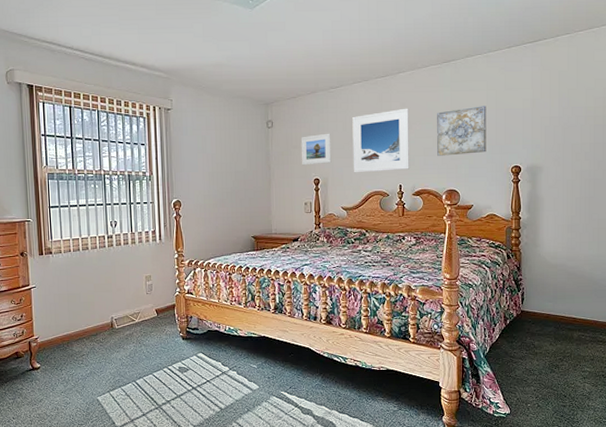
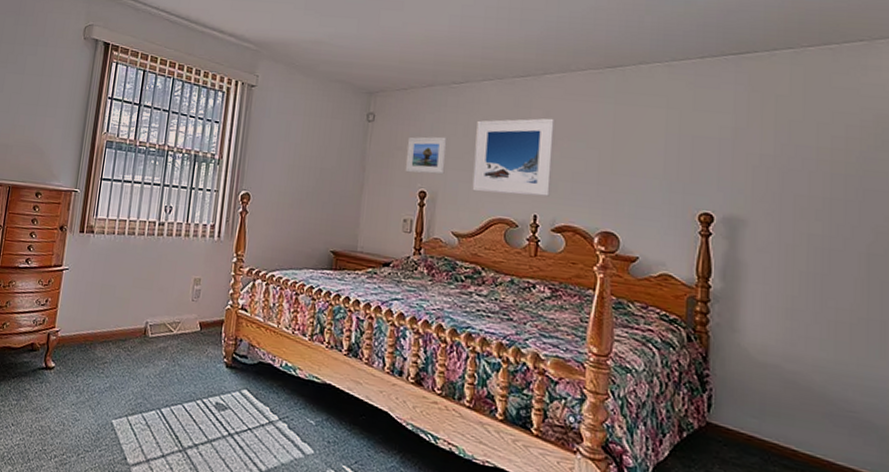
wall art: present [437,106,487,156] -> none [590,127,665,189]

